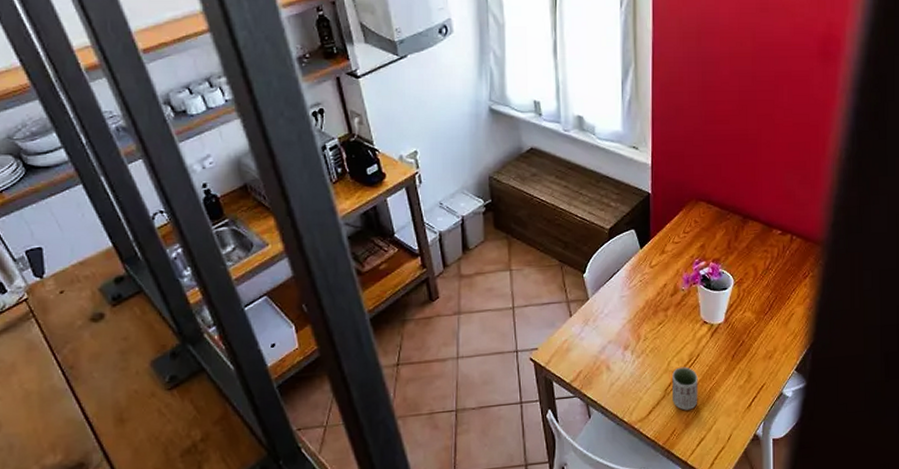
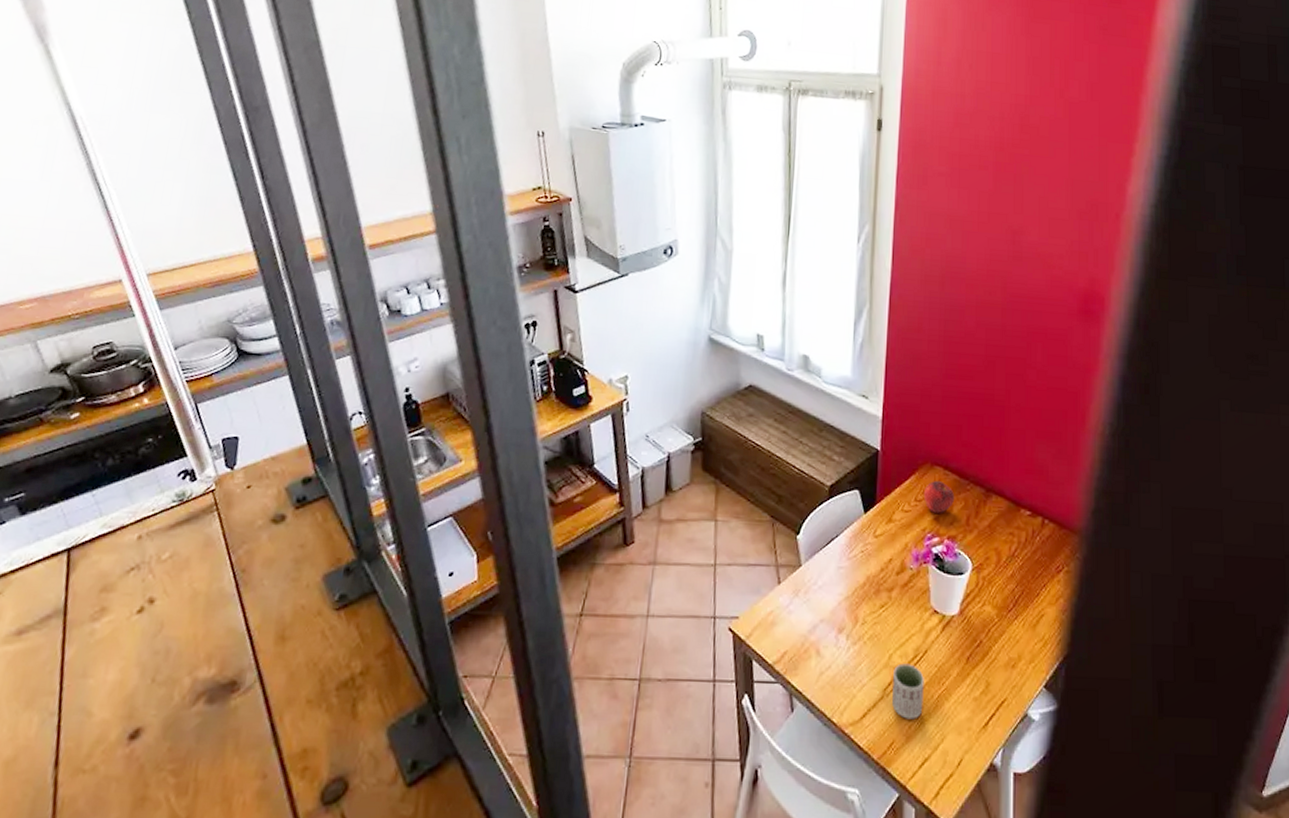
apple: none [691,214,718,241] -> present [924,481,955,513]

